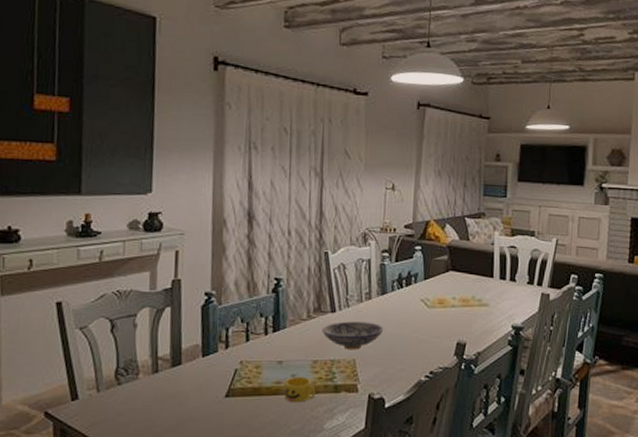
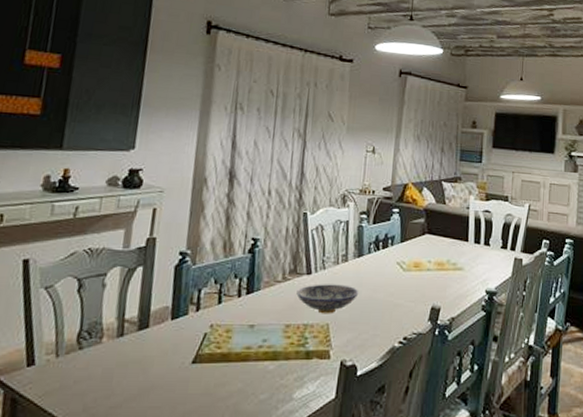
cup: present [283,376,316,403] -> none [253,341,287,370]

